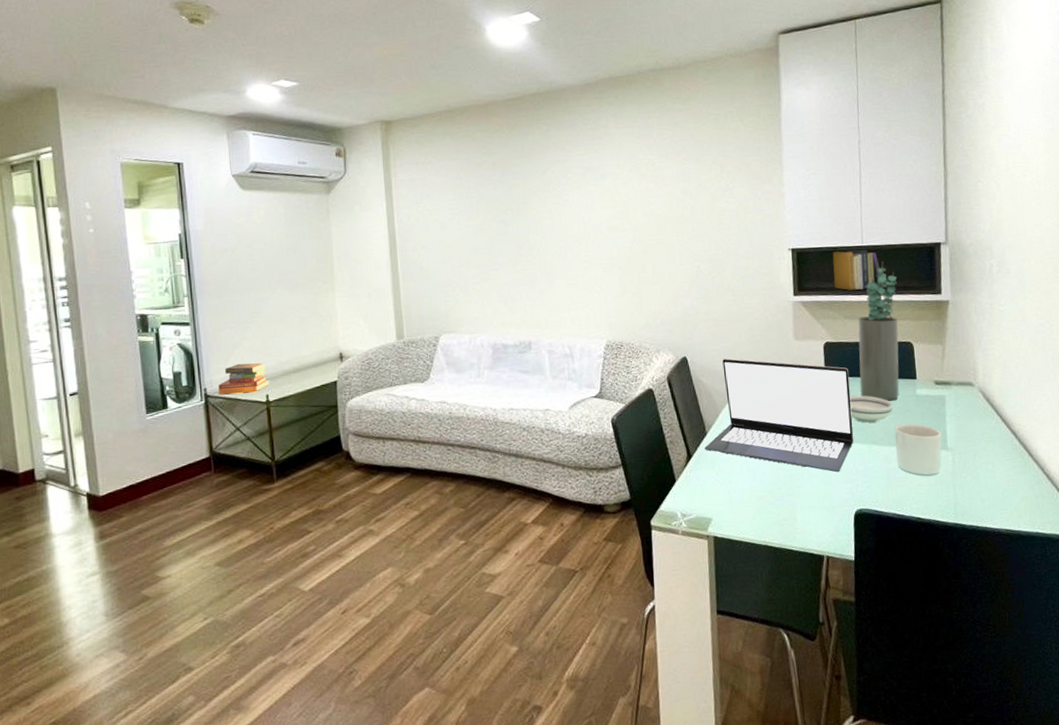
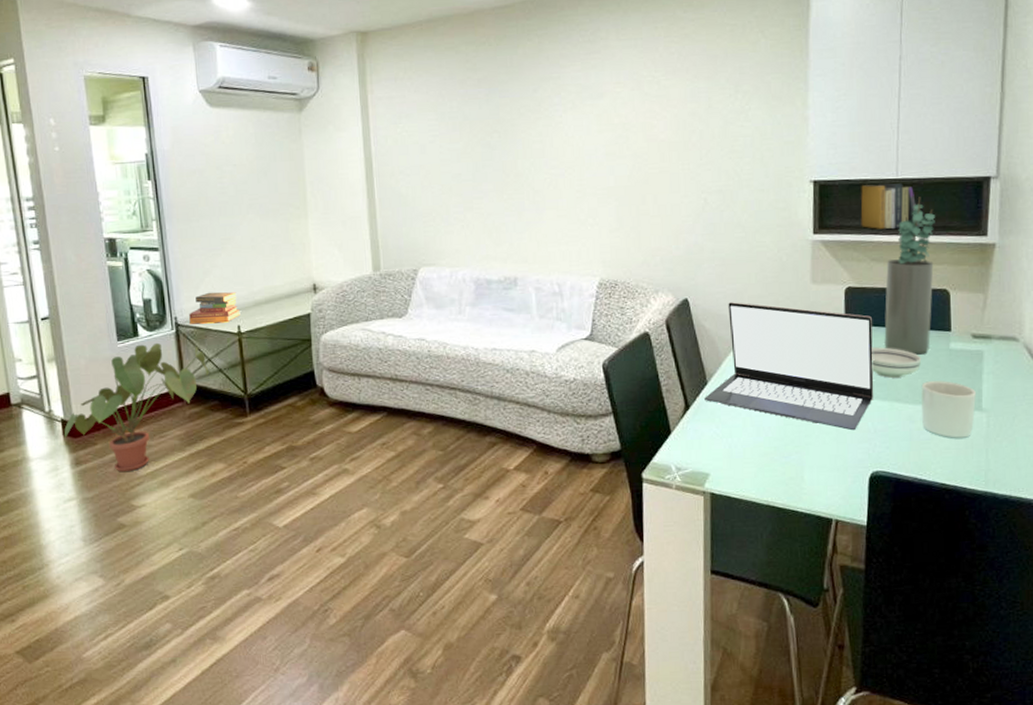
house plant: none [89,414,239,544] -> present [64,342,210,473]

